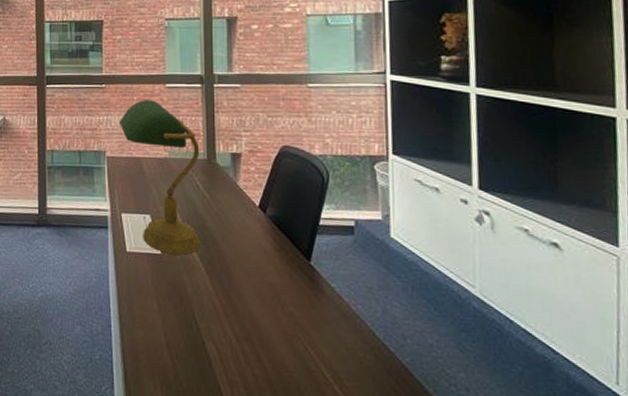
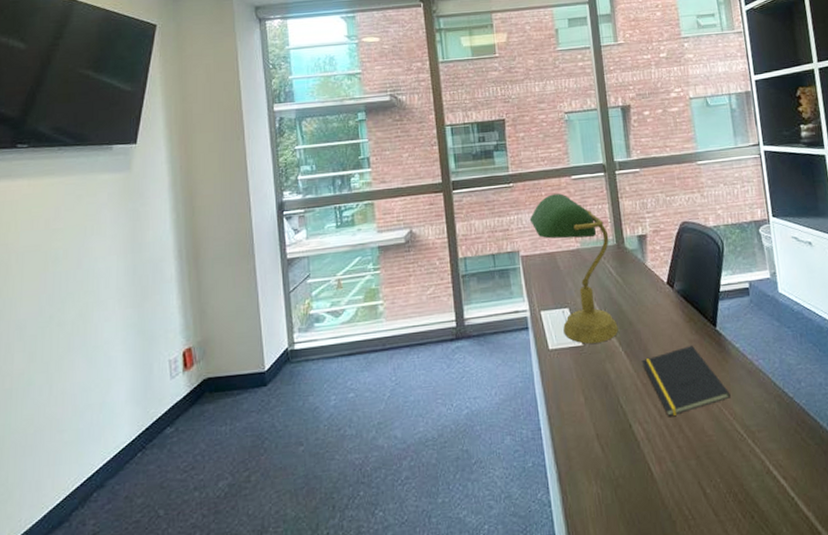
notepad: none [222,274,319,343] -> present [641,345,731,416]

